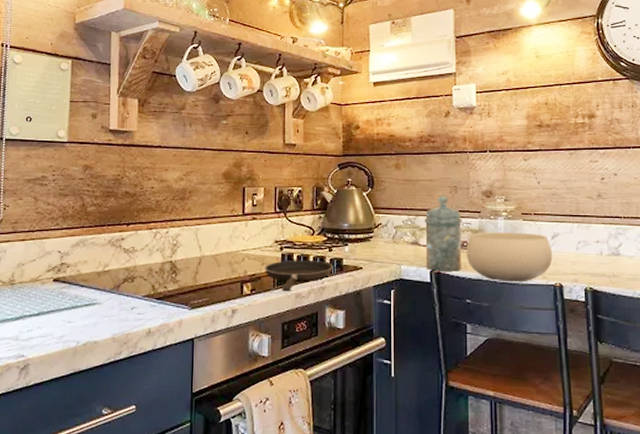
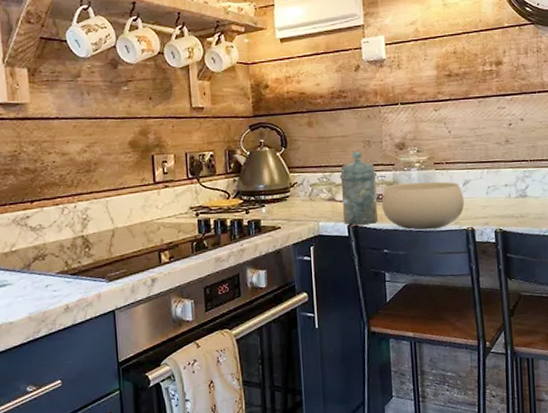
frying pan: present [265,260,333,292] -> none [182,224,252,257]

